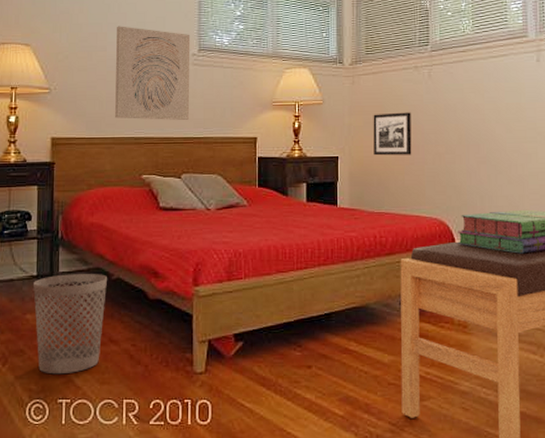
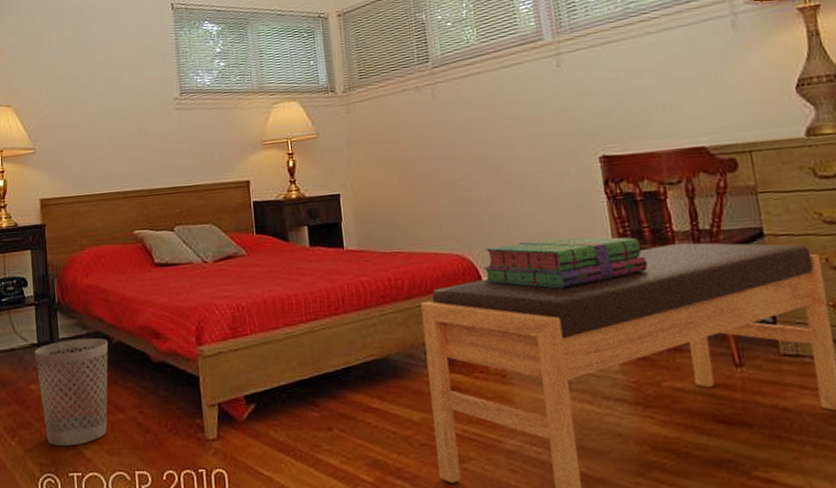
wall art: present [115,26,191,120] -> none [95,76,176,174]
picture frame: present [373,112,412,156] -> none [374,138,422,190]

